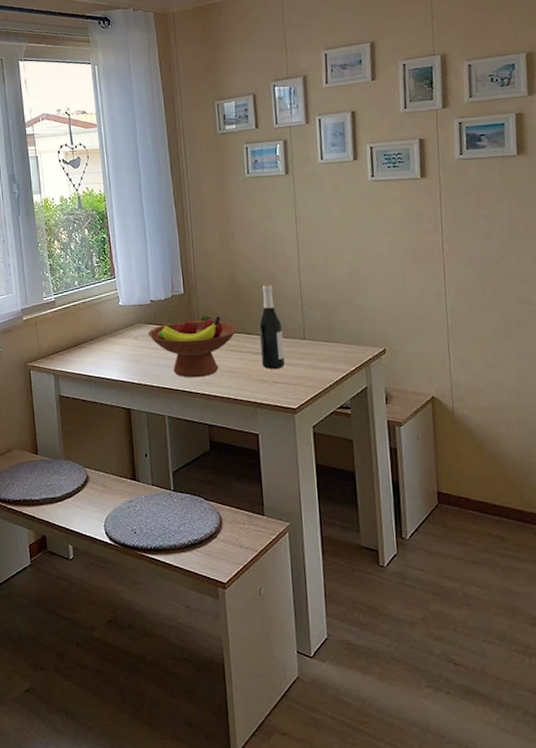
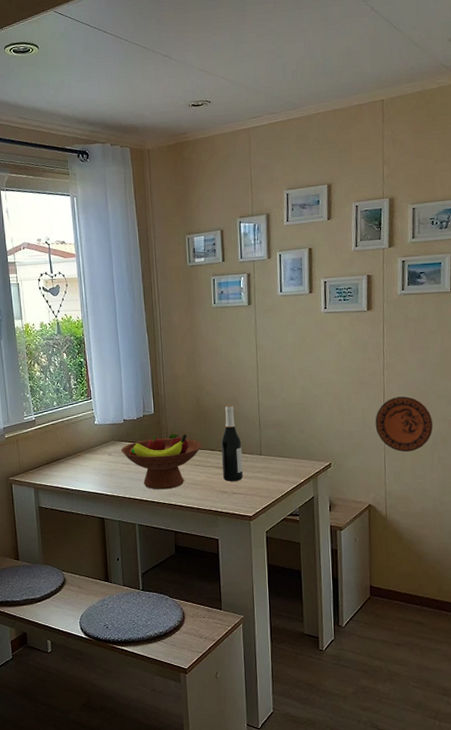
decorative plate: none [435,272,505,336] -> present [375,396,433,452]

